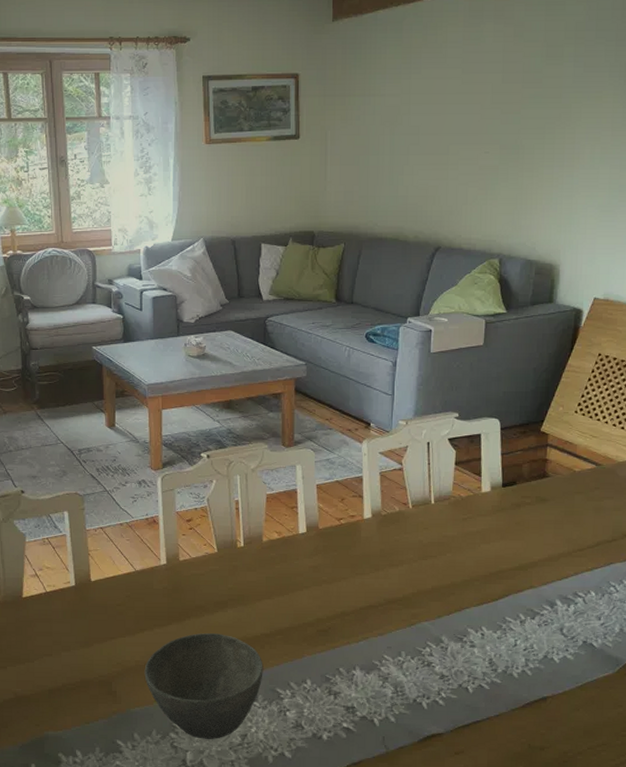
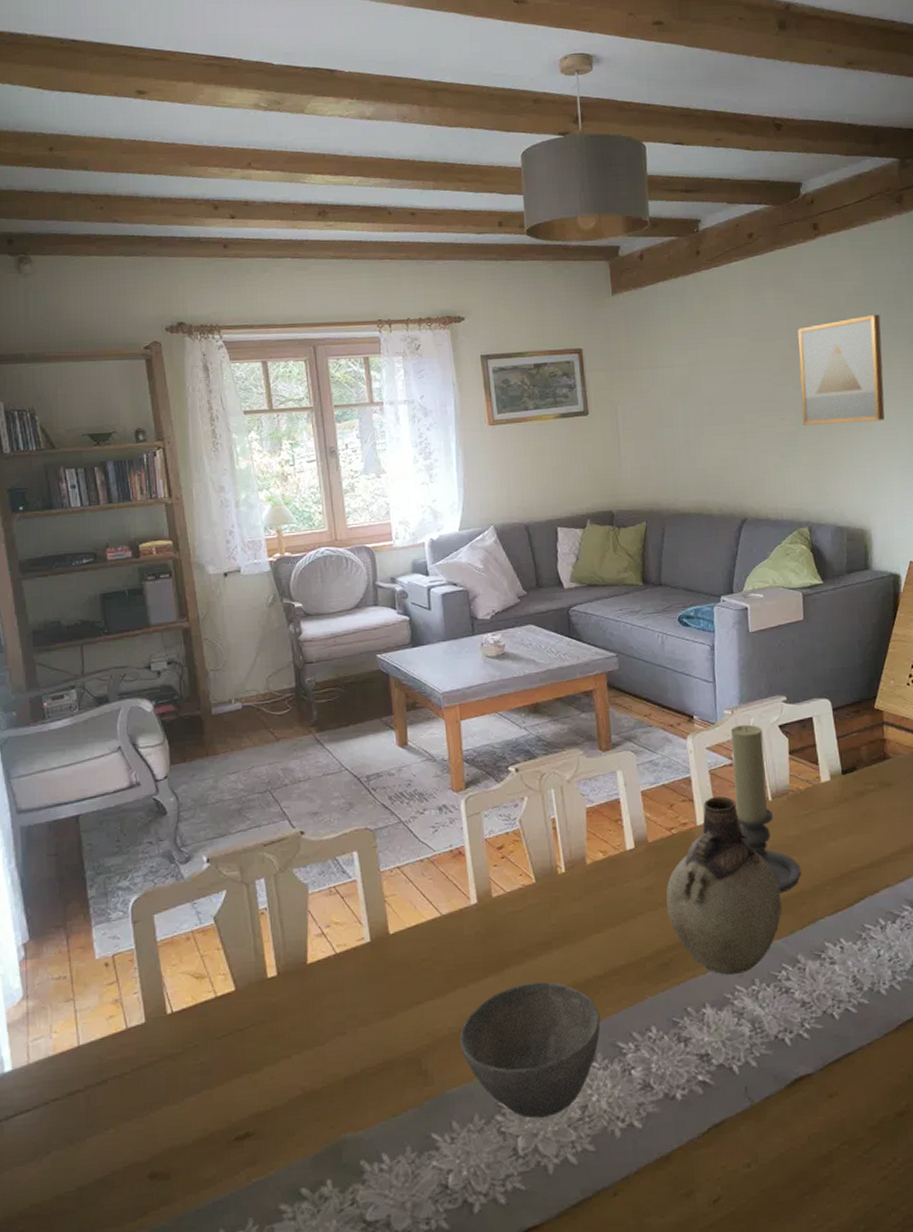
vase: none [330,496,433,647] -> present [666,796,782,975]
candle holder: none [400,435,454,583] -> present [730,724,801,894]
wall art: none [506,51,598,160] -> present [798,314,885,425]

